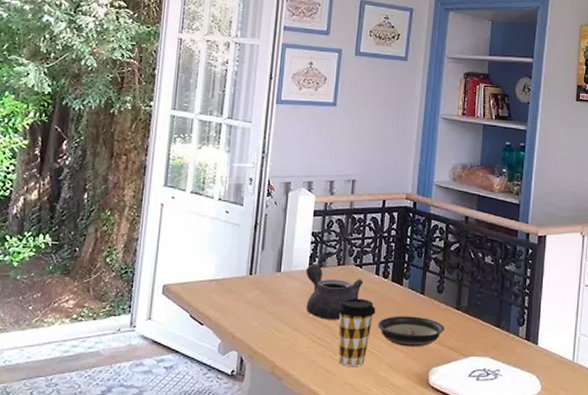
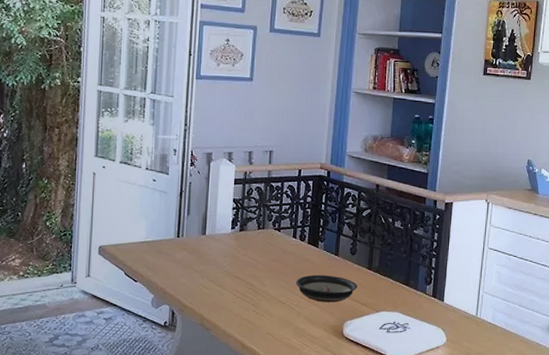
teapot: present [305,264,364,320] -> none [228,227,282,278]
coffee cup: present [337,298,376,366] -> none [259,259,294,319]

